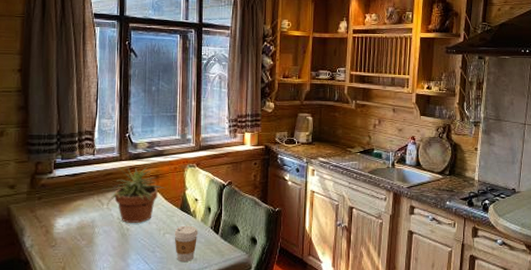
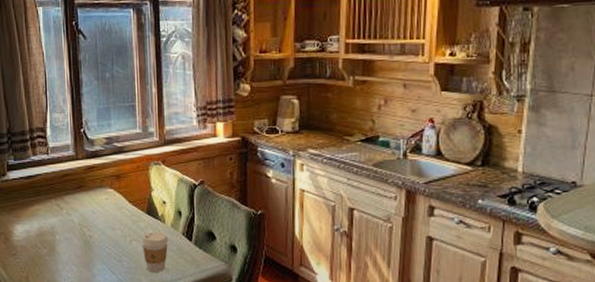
potted plant: present [102,167,166,223] -> none [59,166,129,229]

